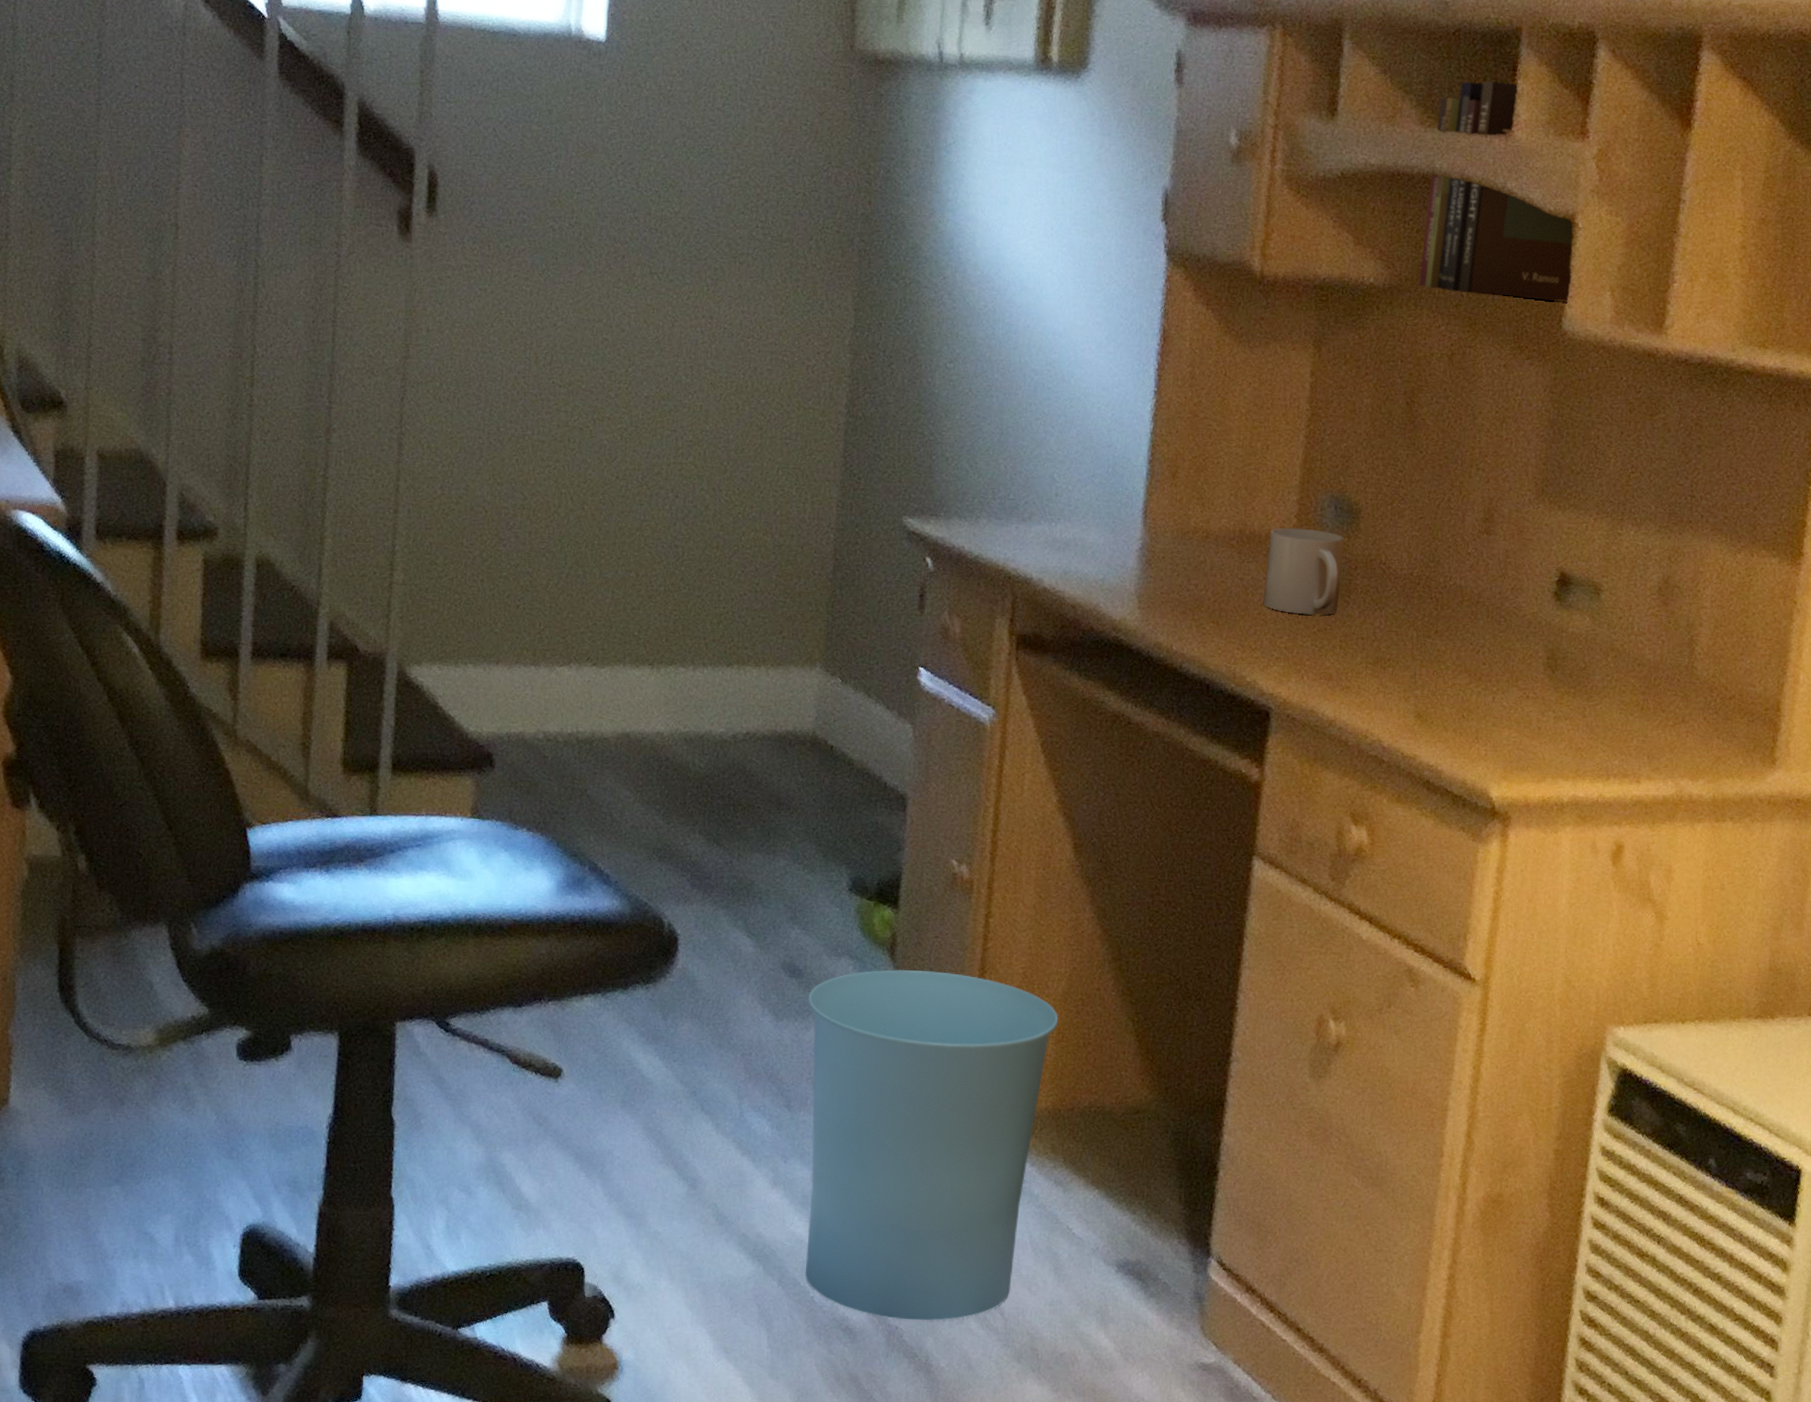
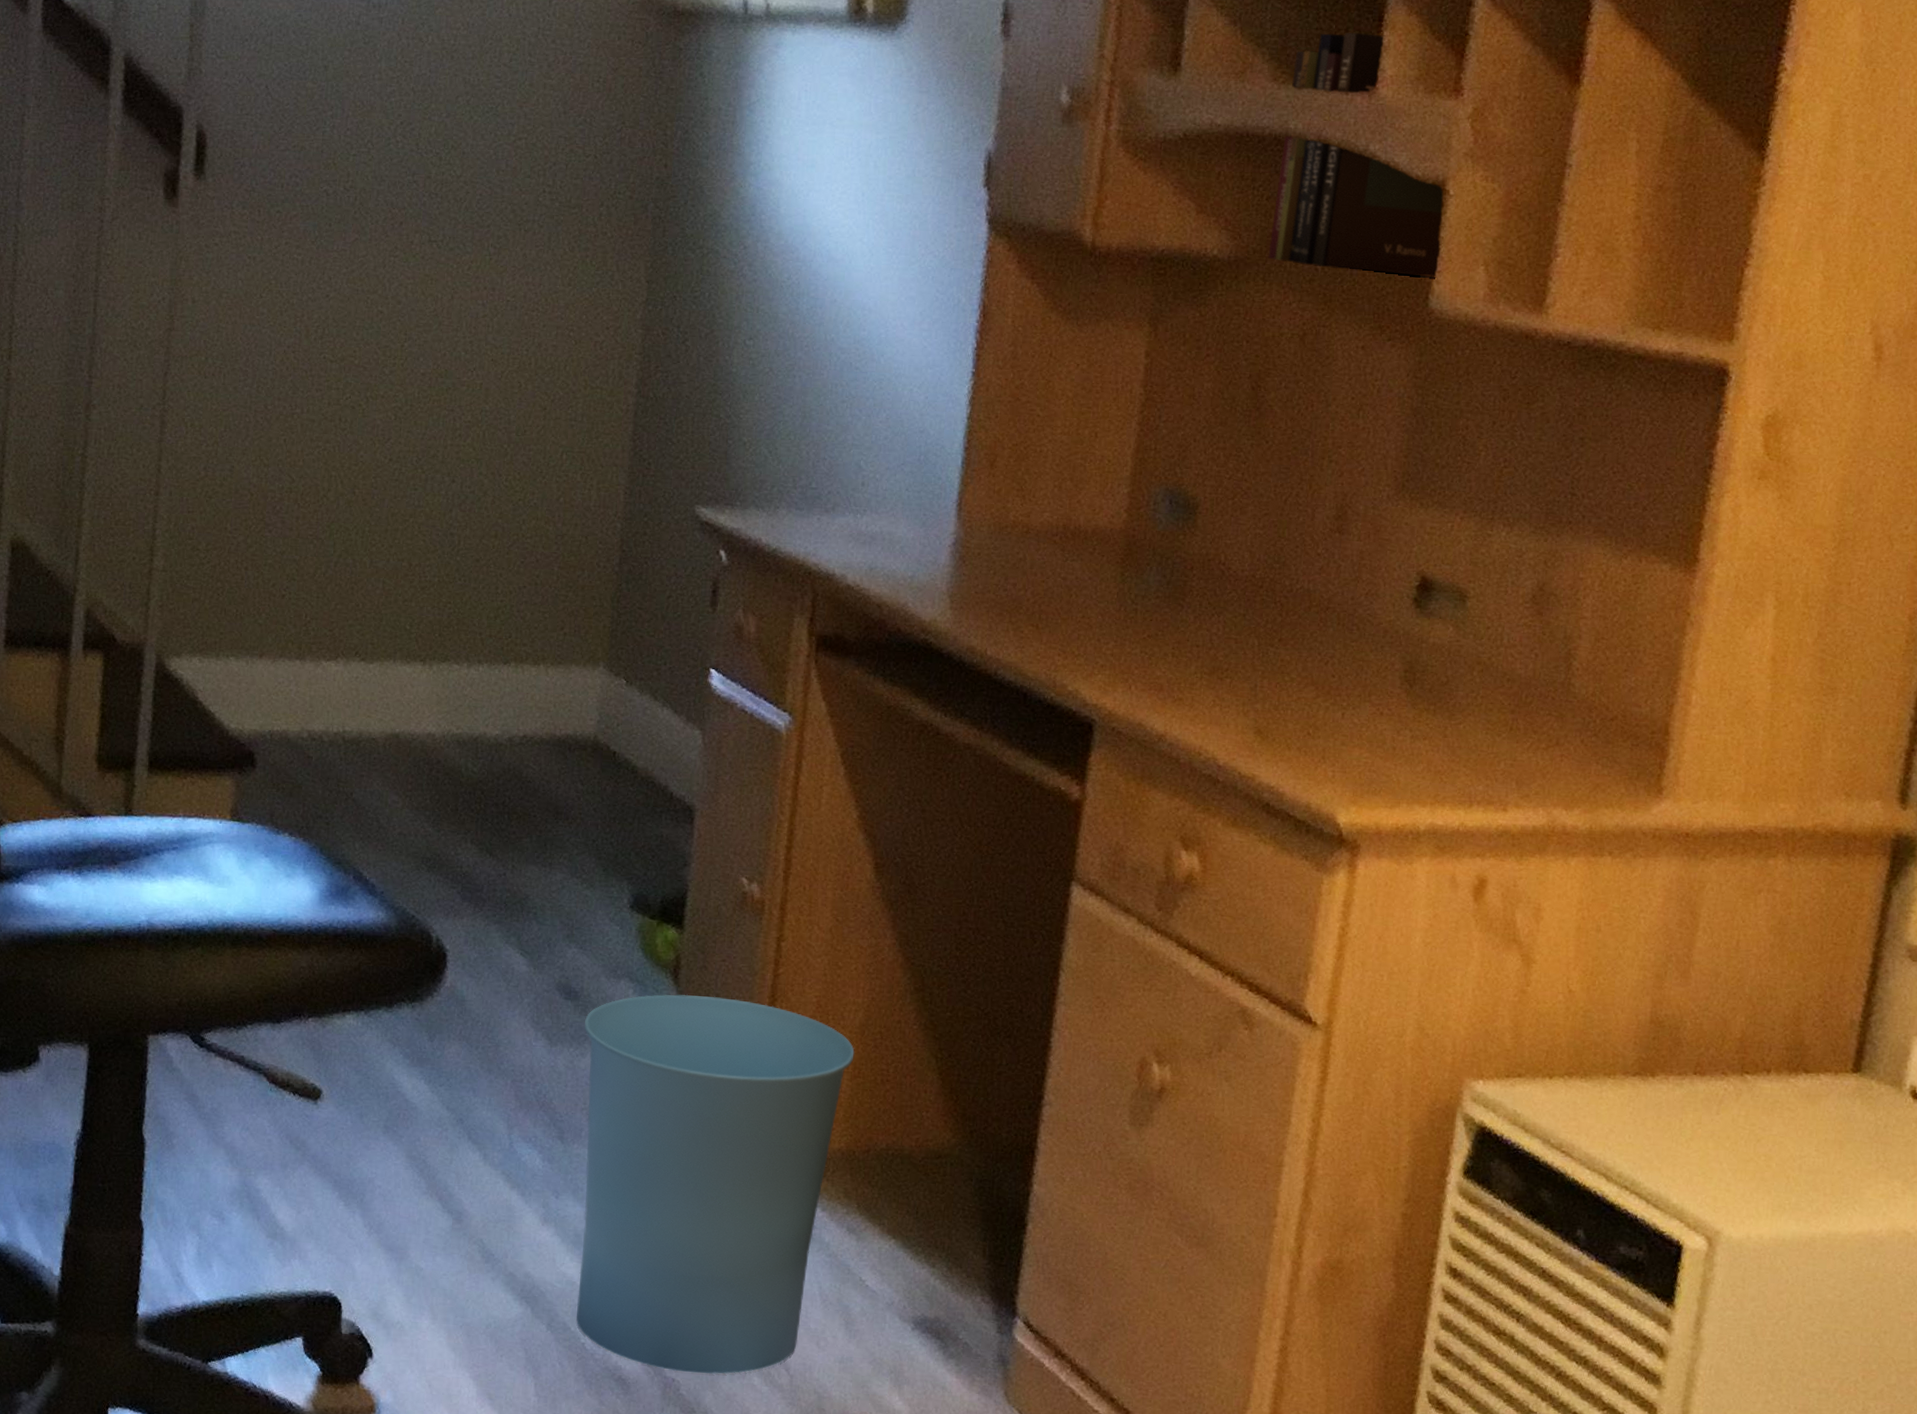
mug: present [1263,527,1345,615] -> none [1087,523,1180,619]

